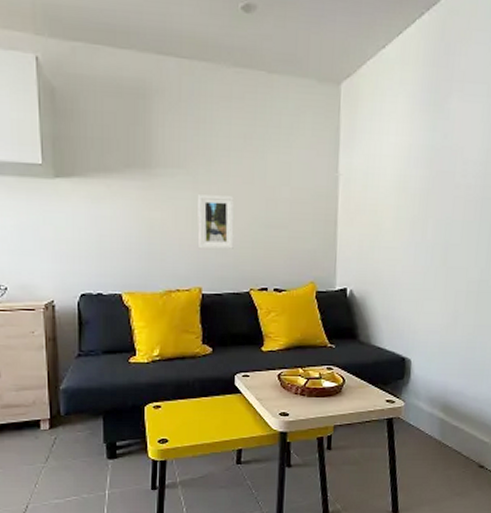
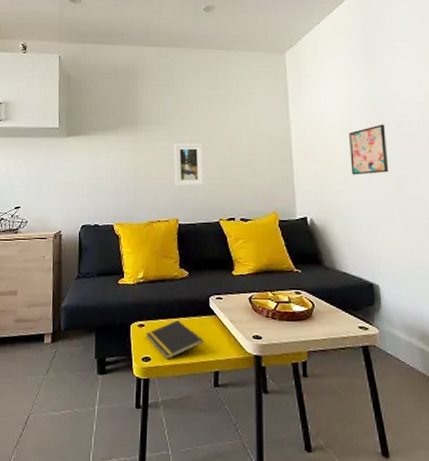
notepad: none [162,400,228,440] -> present [146,320,204,359]
wall art: none [399,184,442,243] -> present [349,124,389,175]

